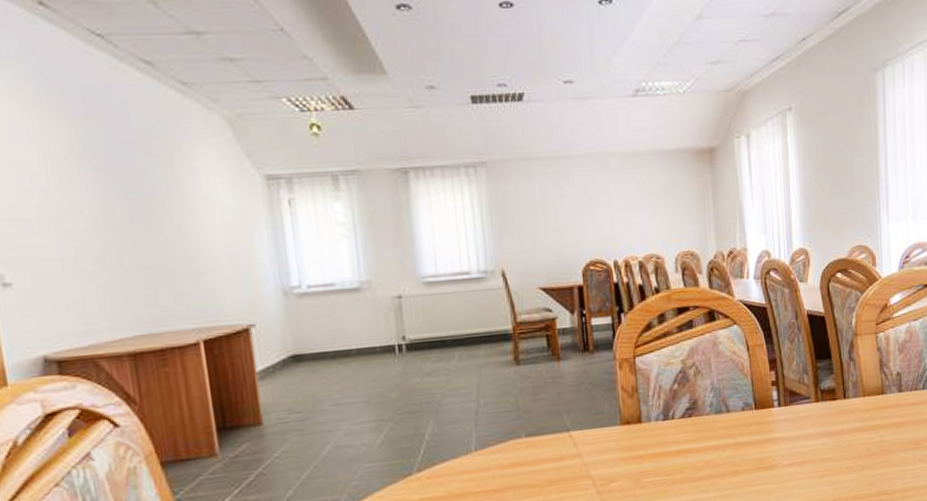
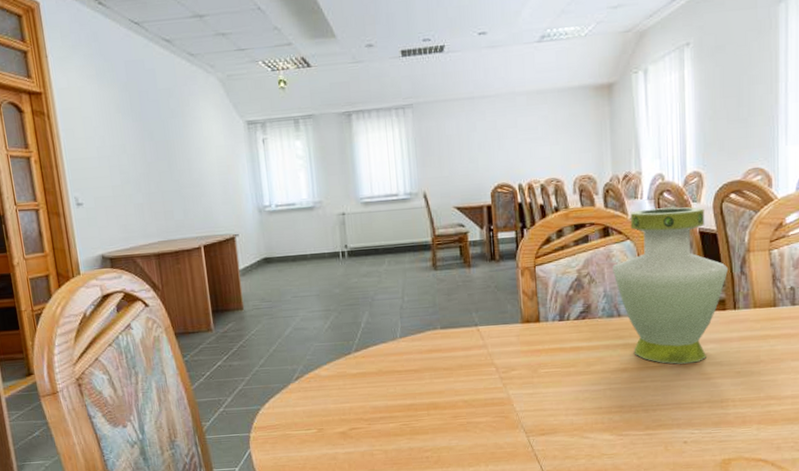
vase: none [720,287,838,463] -> present [613,207,729,364]

